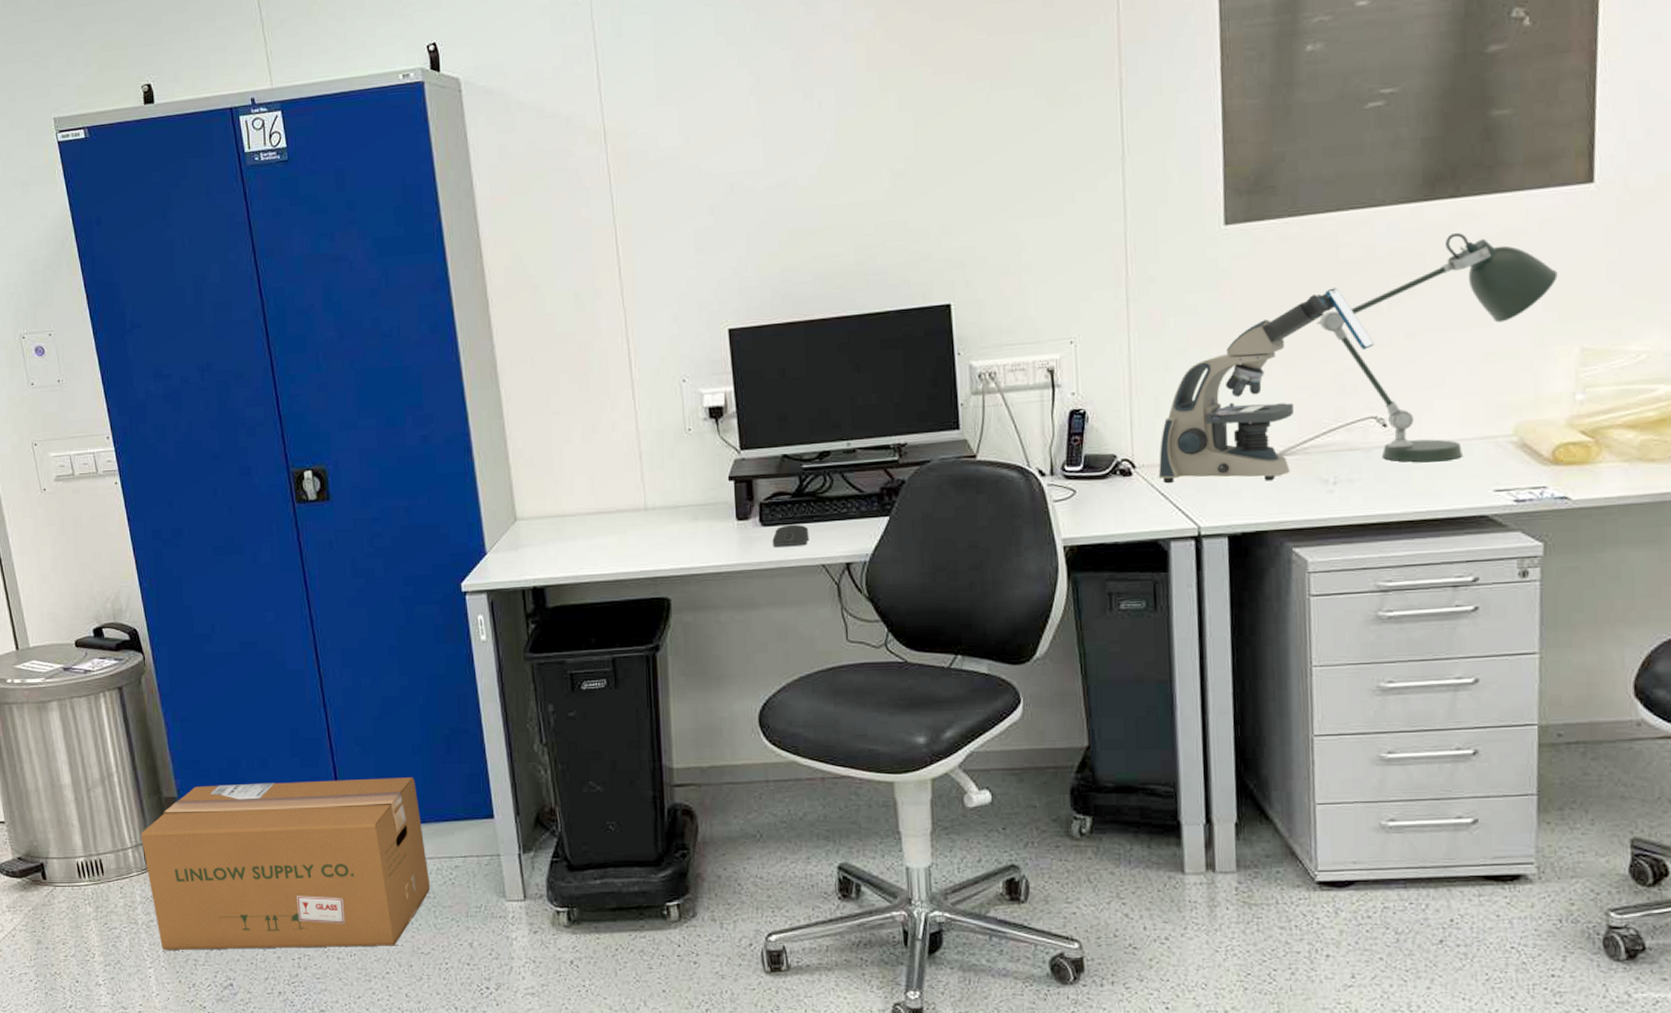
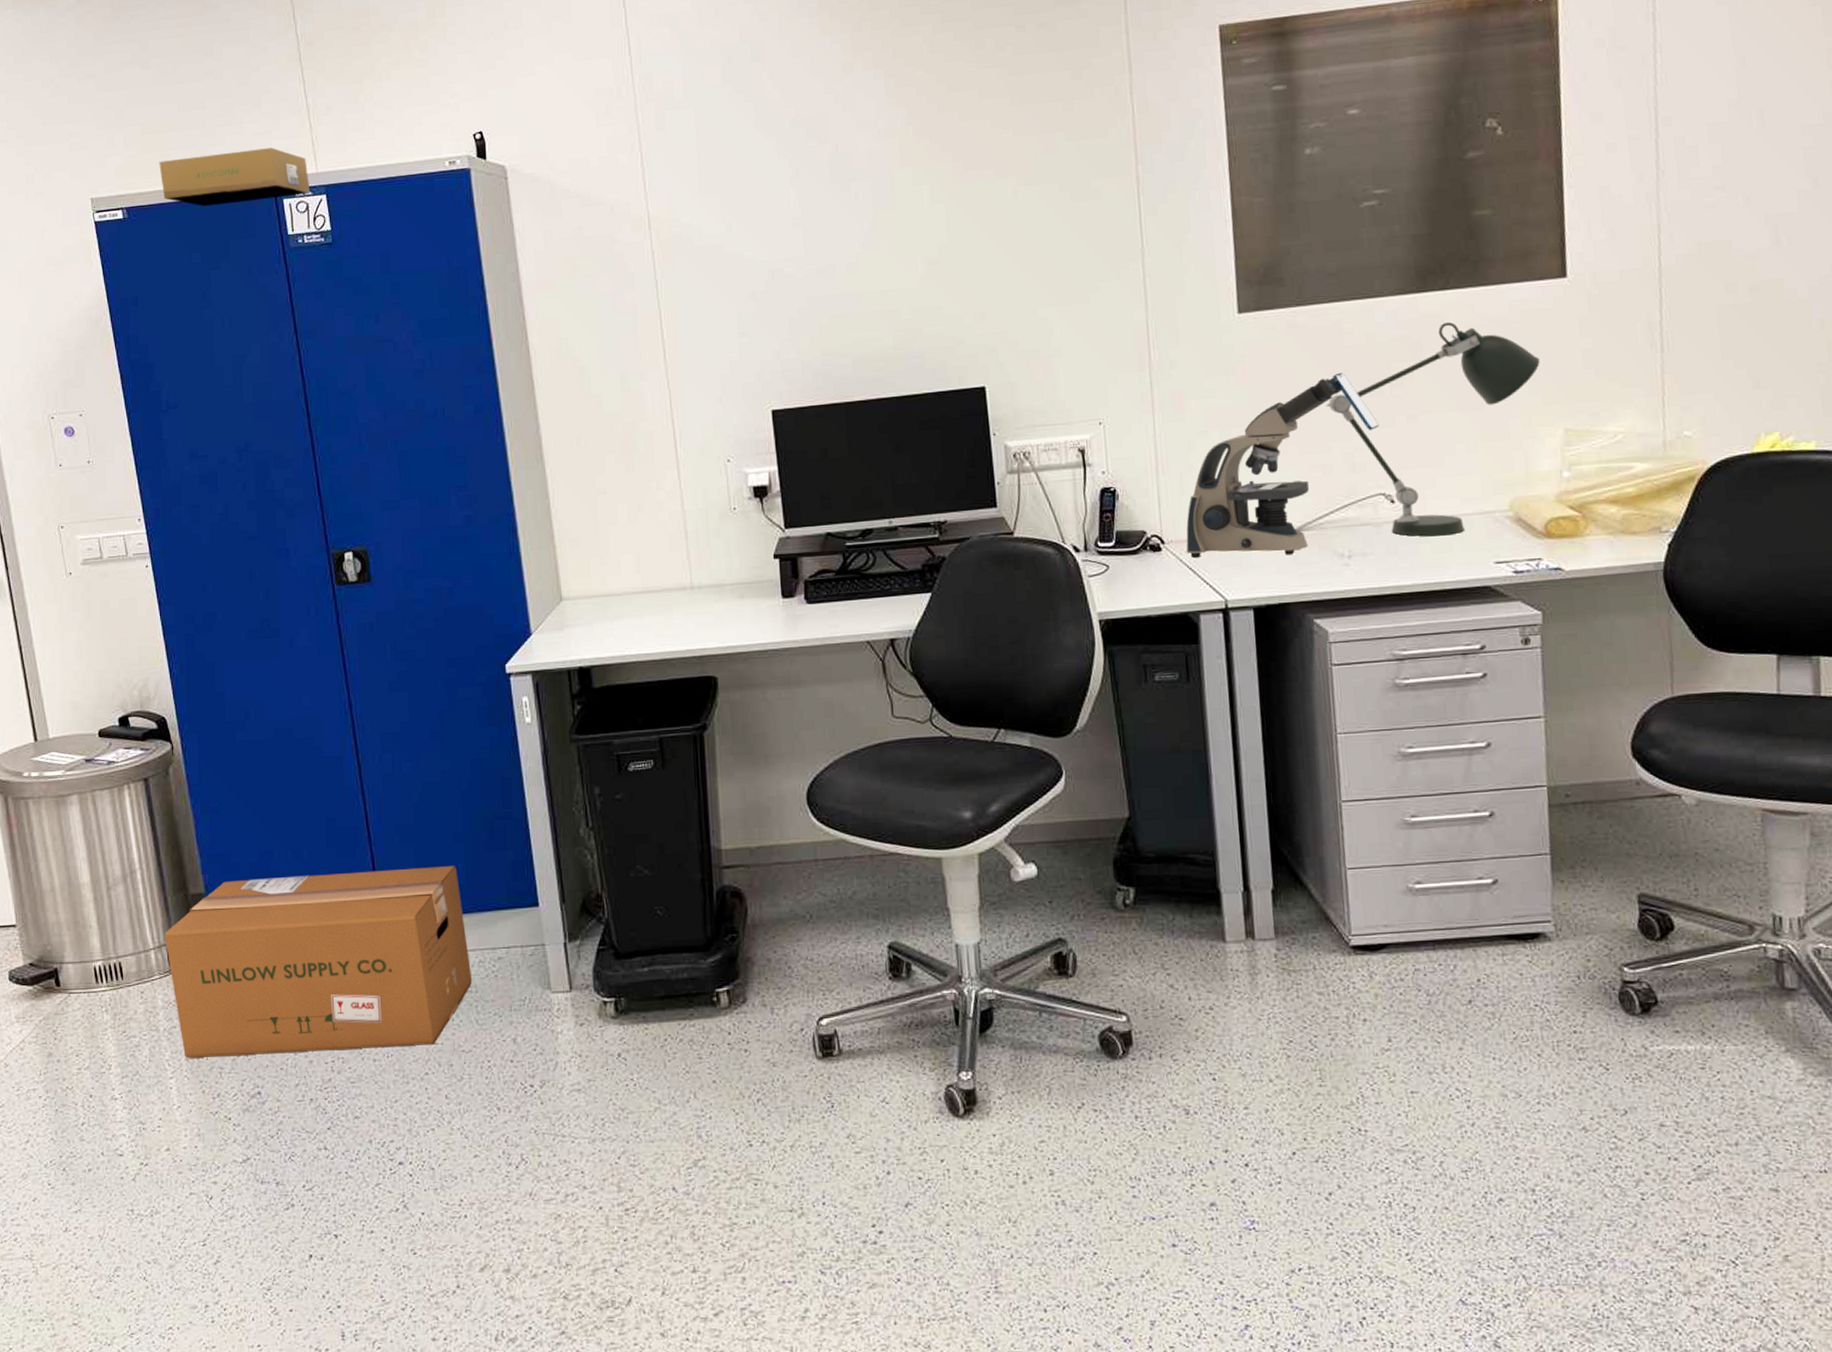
box: none [118,63,265,125] -> present [159,147,310,207]
computer mouse: present [772,524,809,548] -> none [817,601,854,625]

